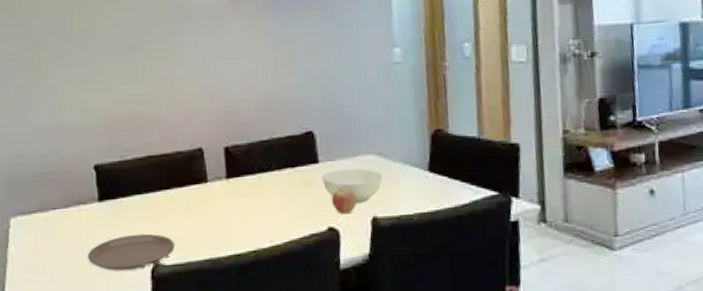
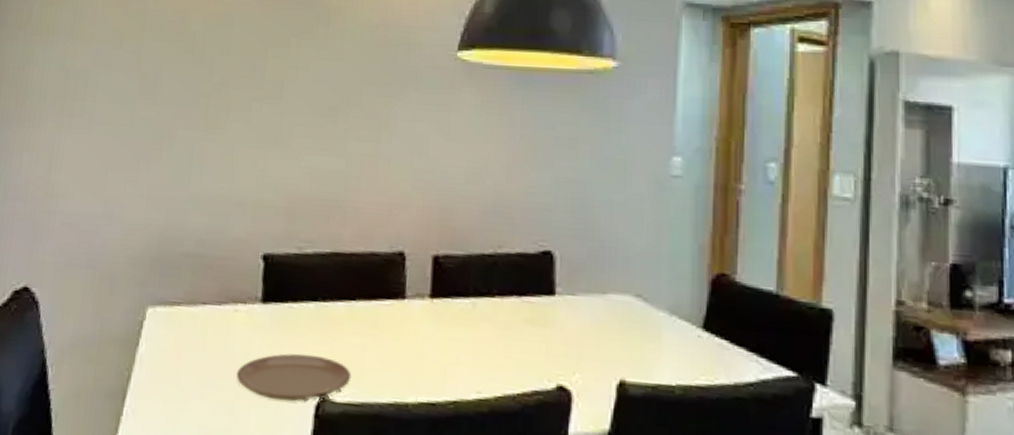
bowl: present [321,168,383,202] -> none [556,307,639,358]
fruit: present [332,187,357,214] -> none [567,332,600,370]

